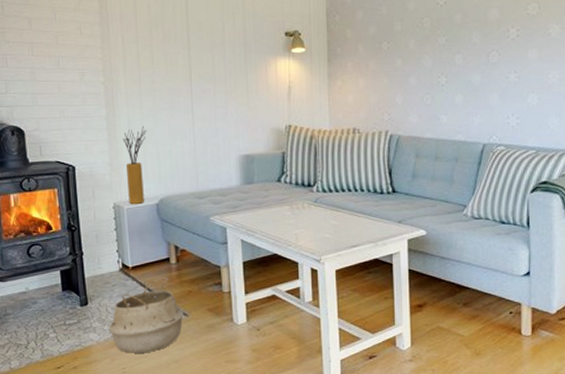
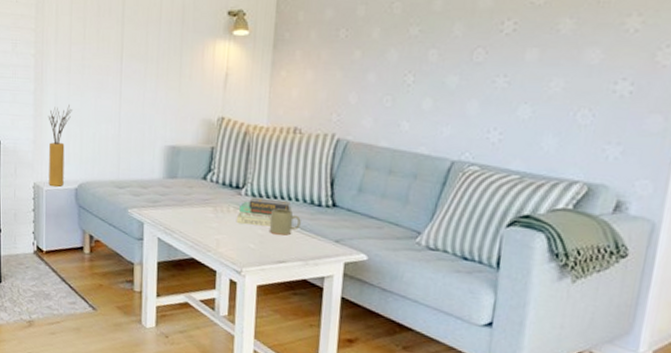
woven basket: present [108,277,184,353] -> none [18,266,92,341]
books: none [311,192,360,217] -> present [236,197,293,226]
mug: none [340,200,368,223] -> present [269,208,301,236]

